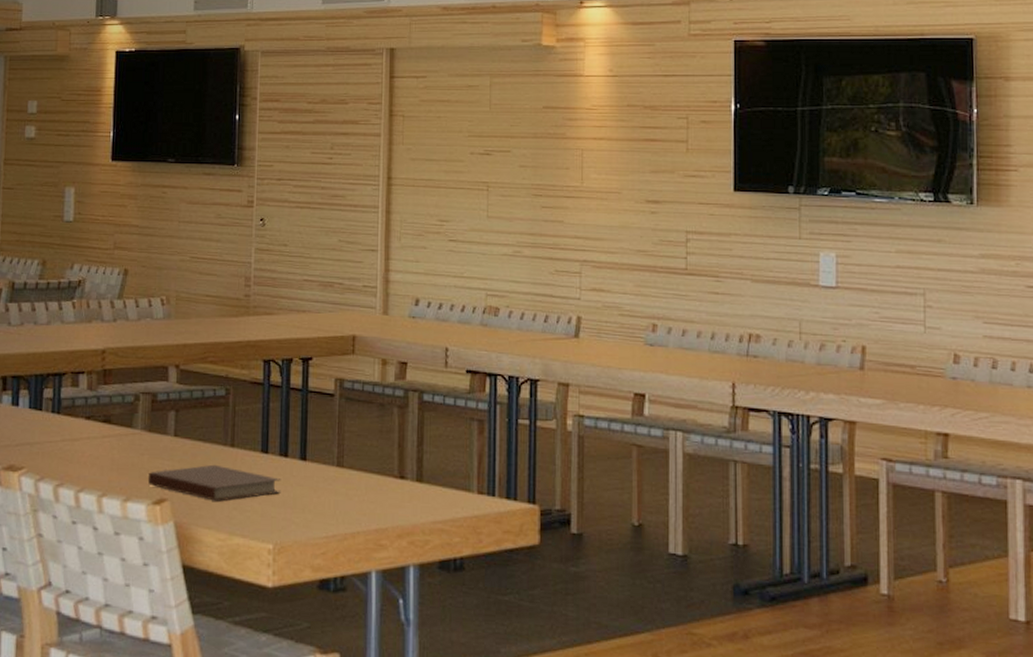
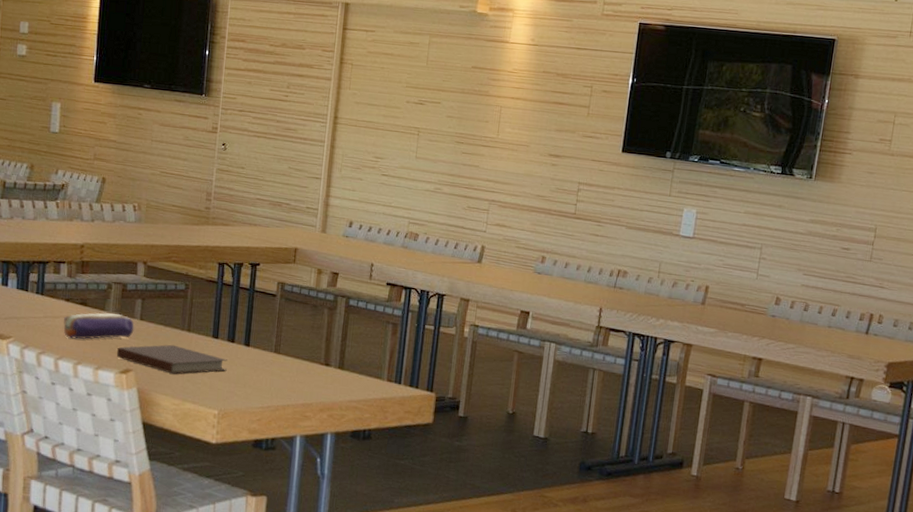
pencil case: none [84,430,168,466] -> present [63,313,135,340]

